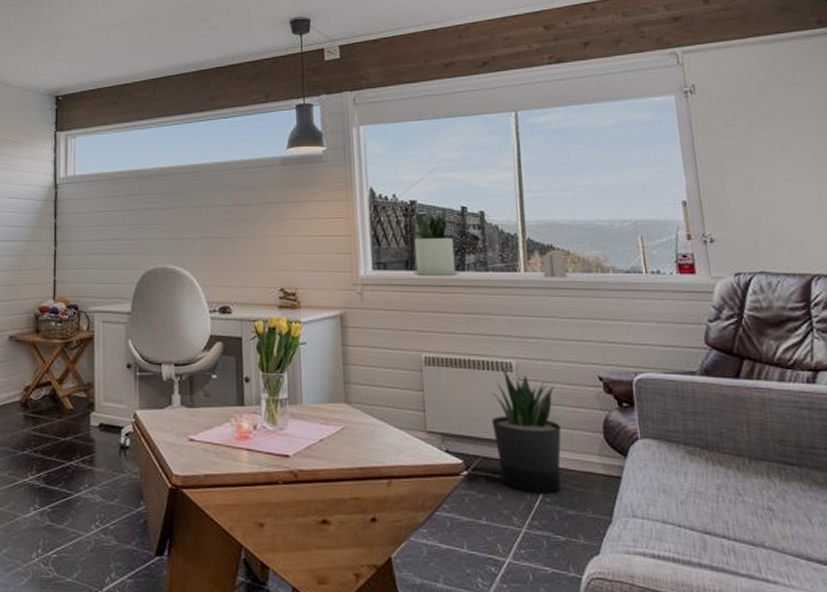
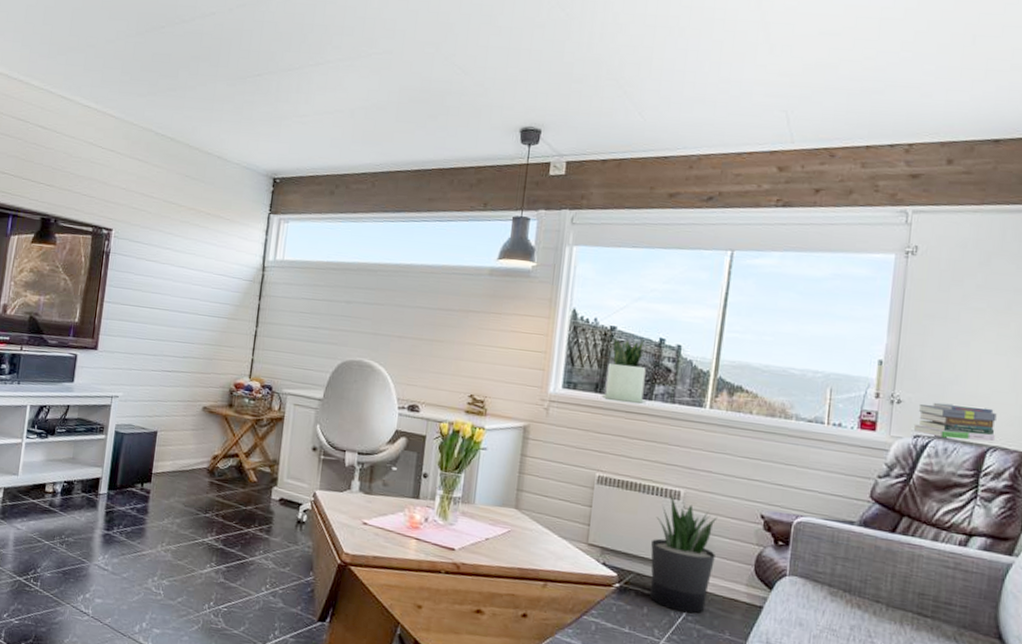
candle: present [541,249,569,278] -> none [727,390,752,420]
books: none [731,235,816,272] -> present [913,402,997,442]

